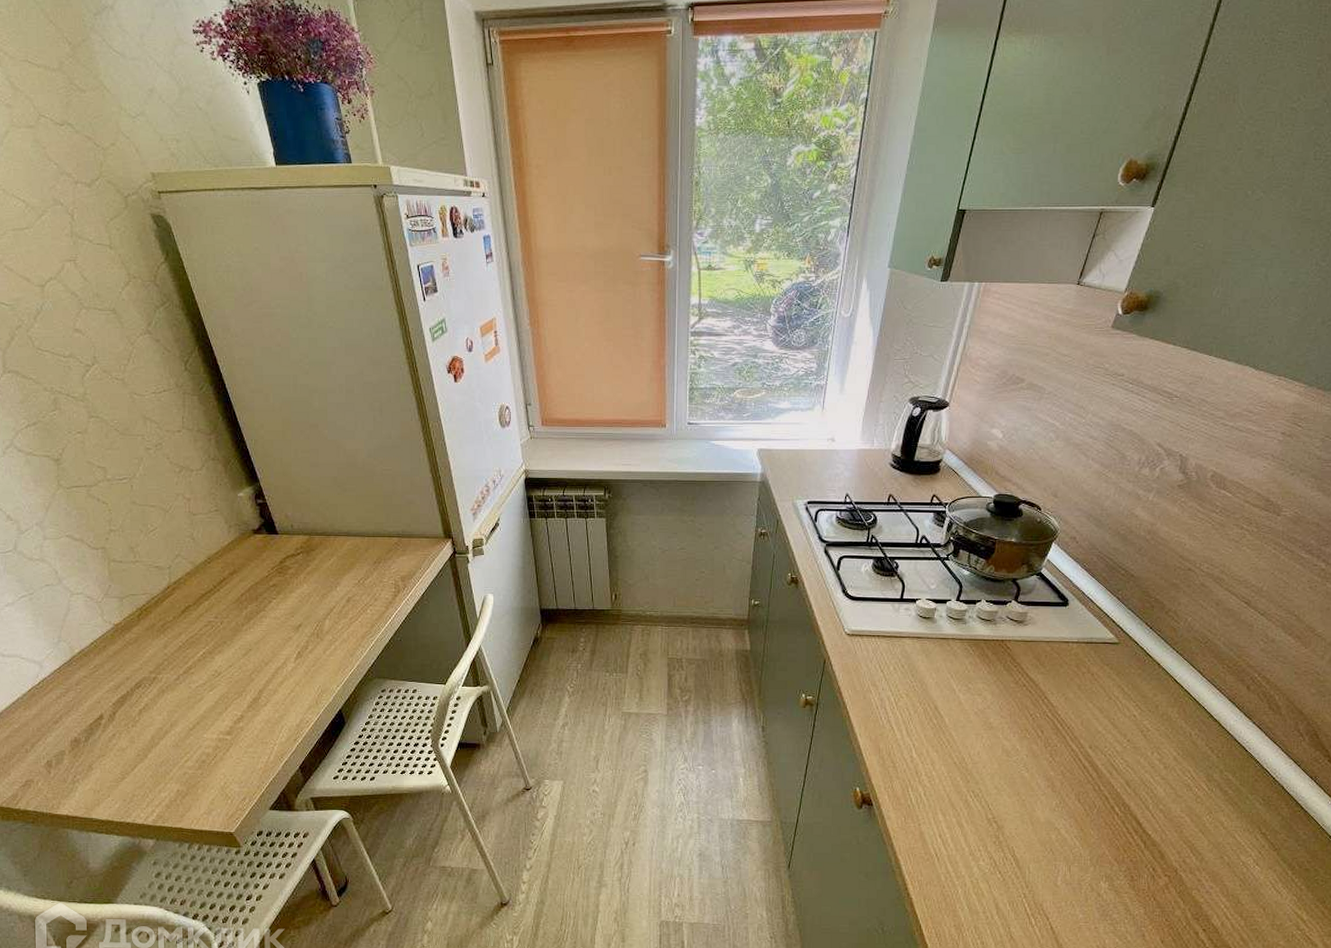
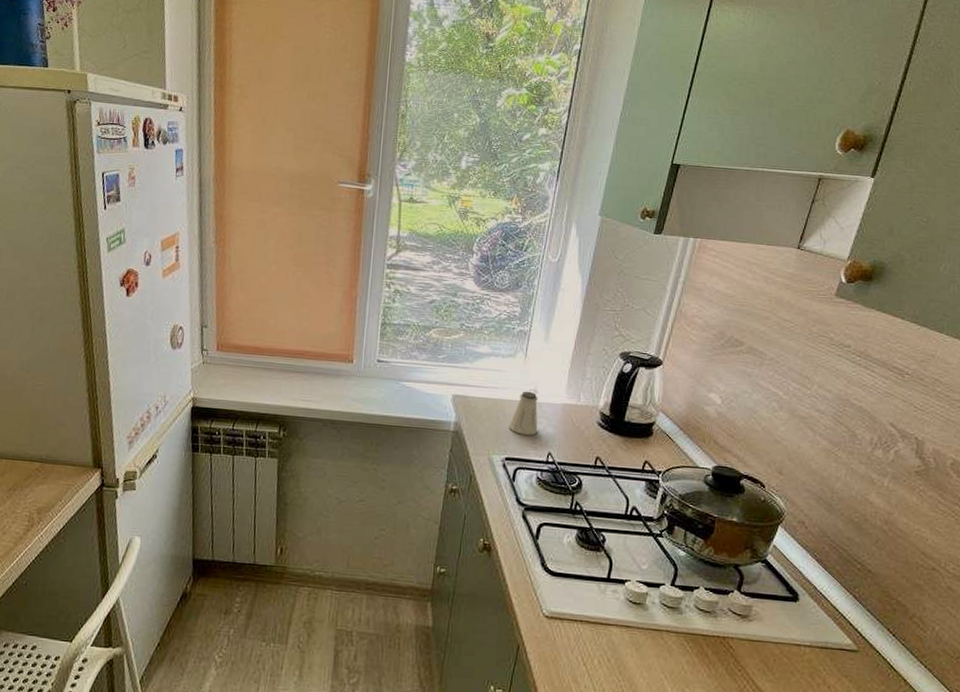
saltshaker: none [810,440,836,480] -> present [509,391,538,435]

